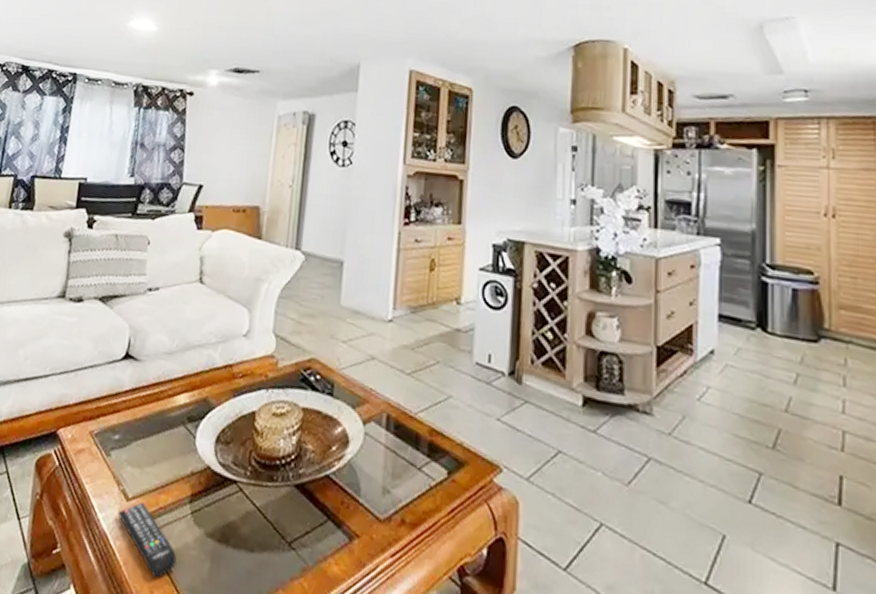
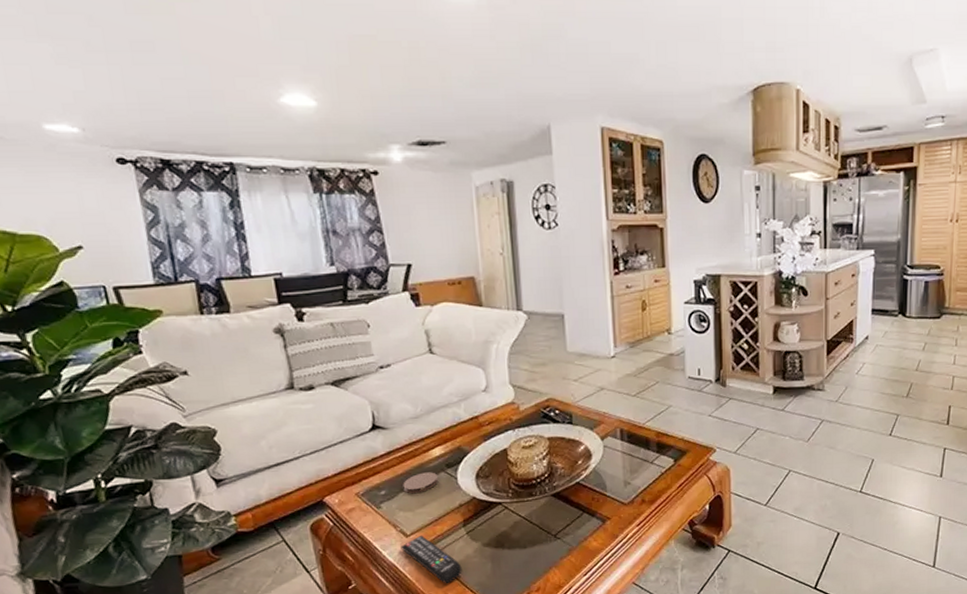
coaster: none [137,421,176,447] -> present [403,472,438,494]

